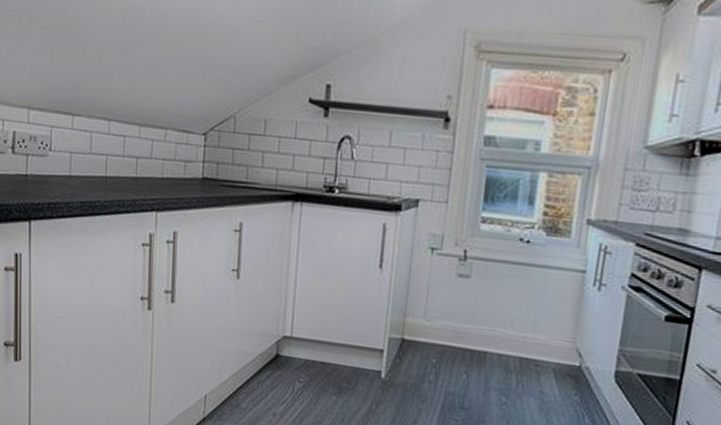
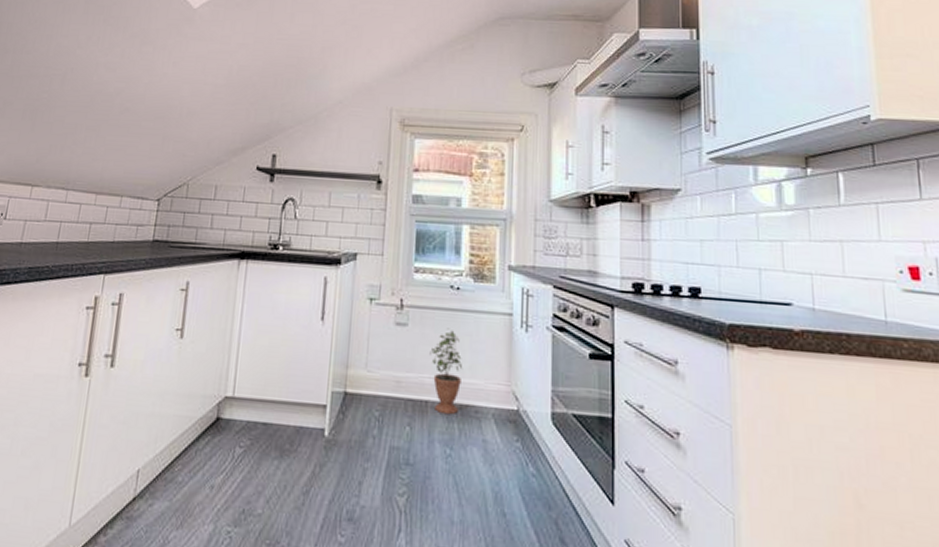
potted plant: none [492,282,526,367] -> present [430,328,462,415]

